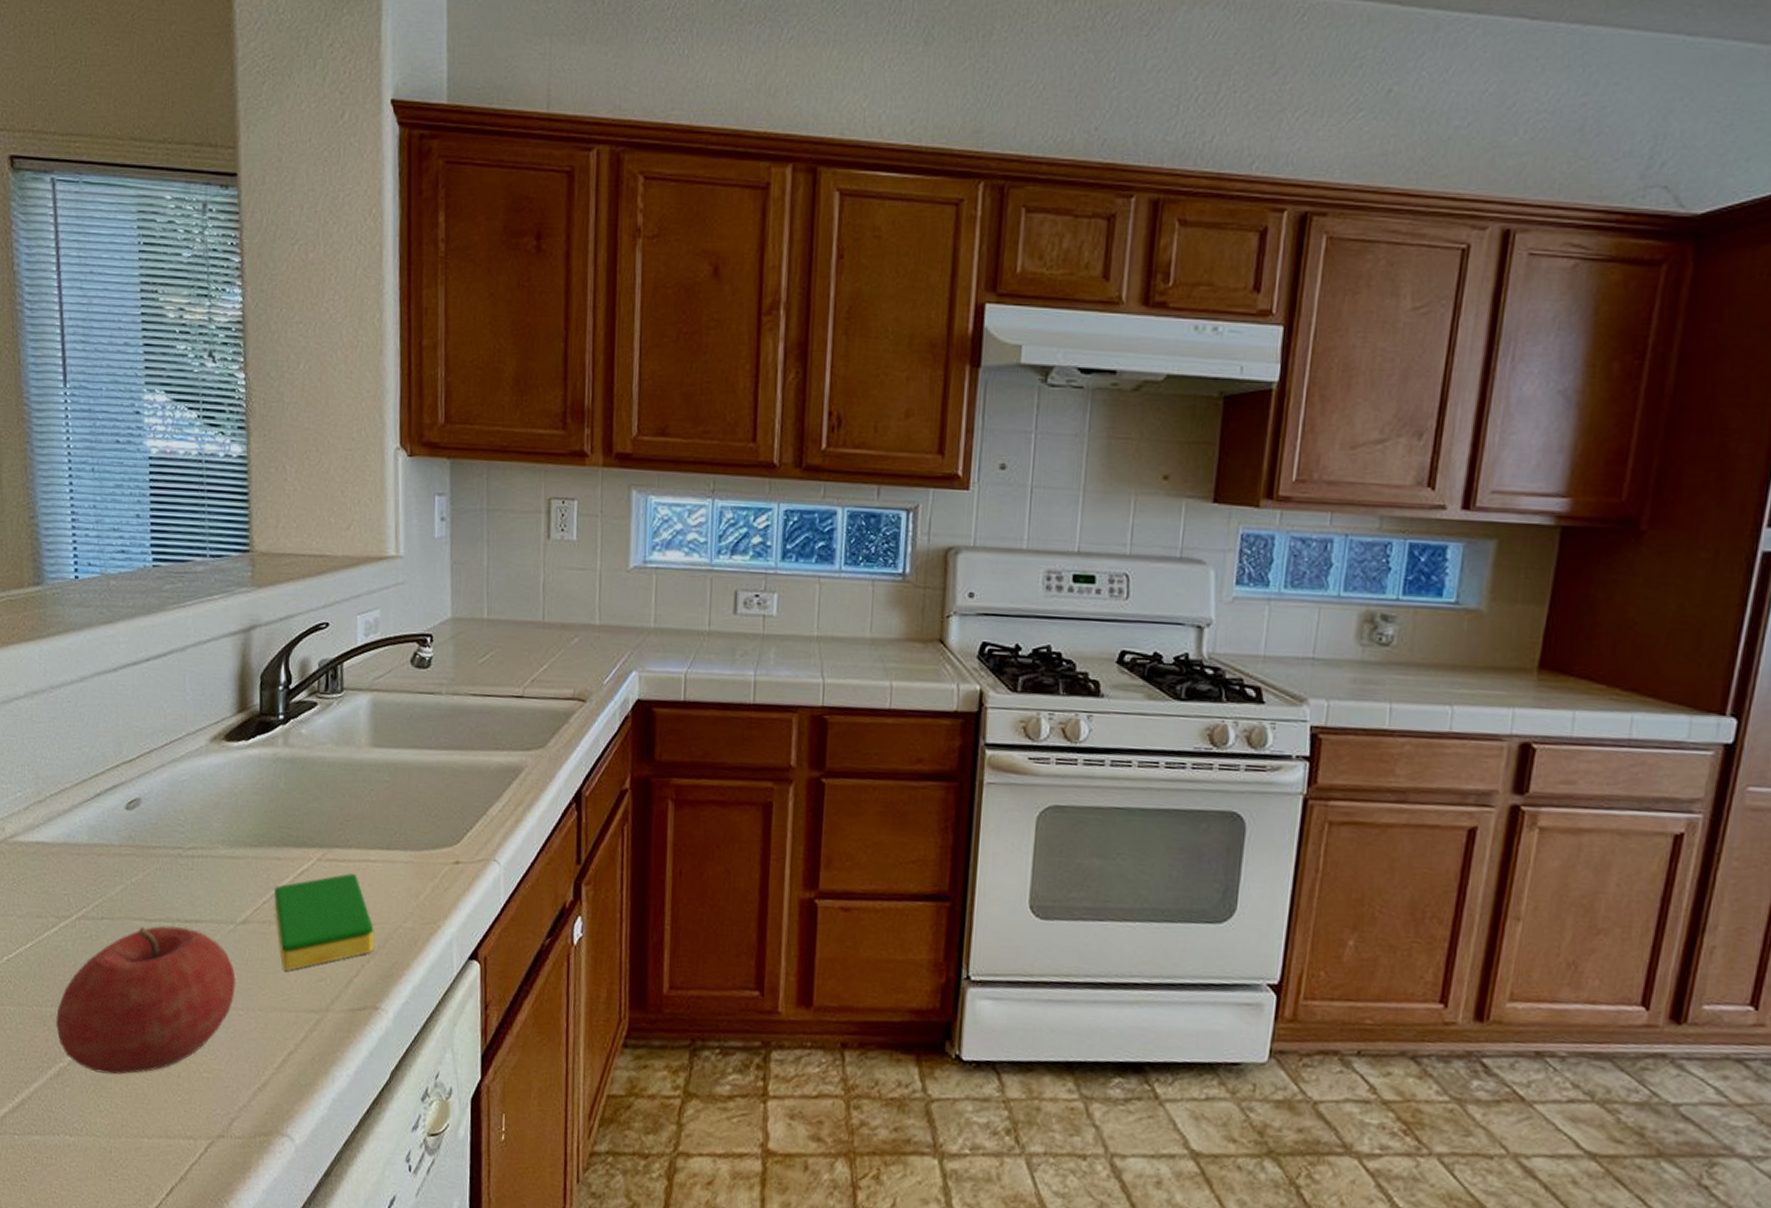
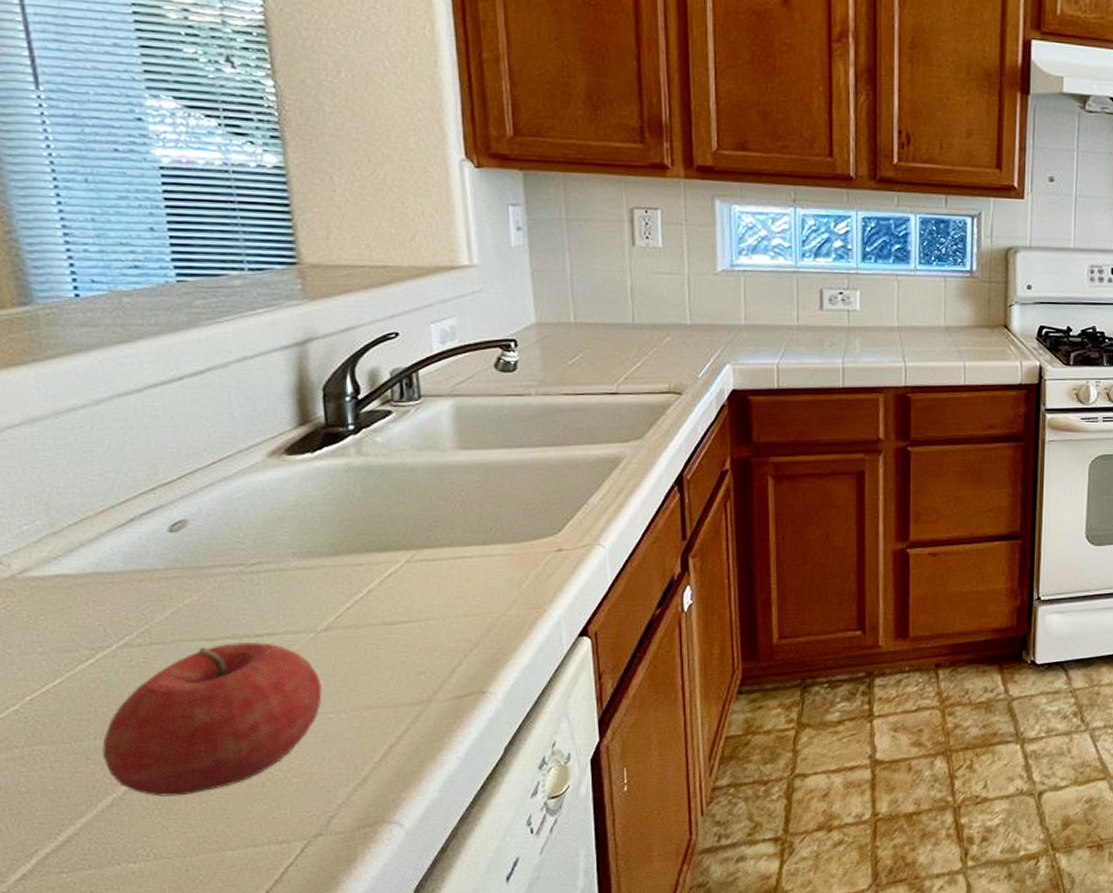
dish sponge: present [274,873,374,971] -> none [359,571,476,670]

